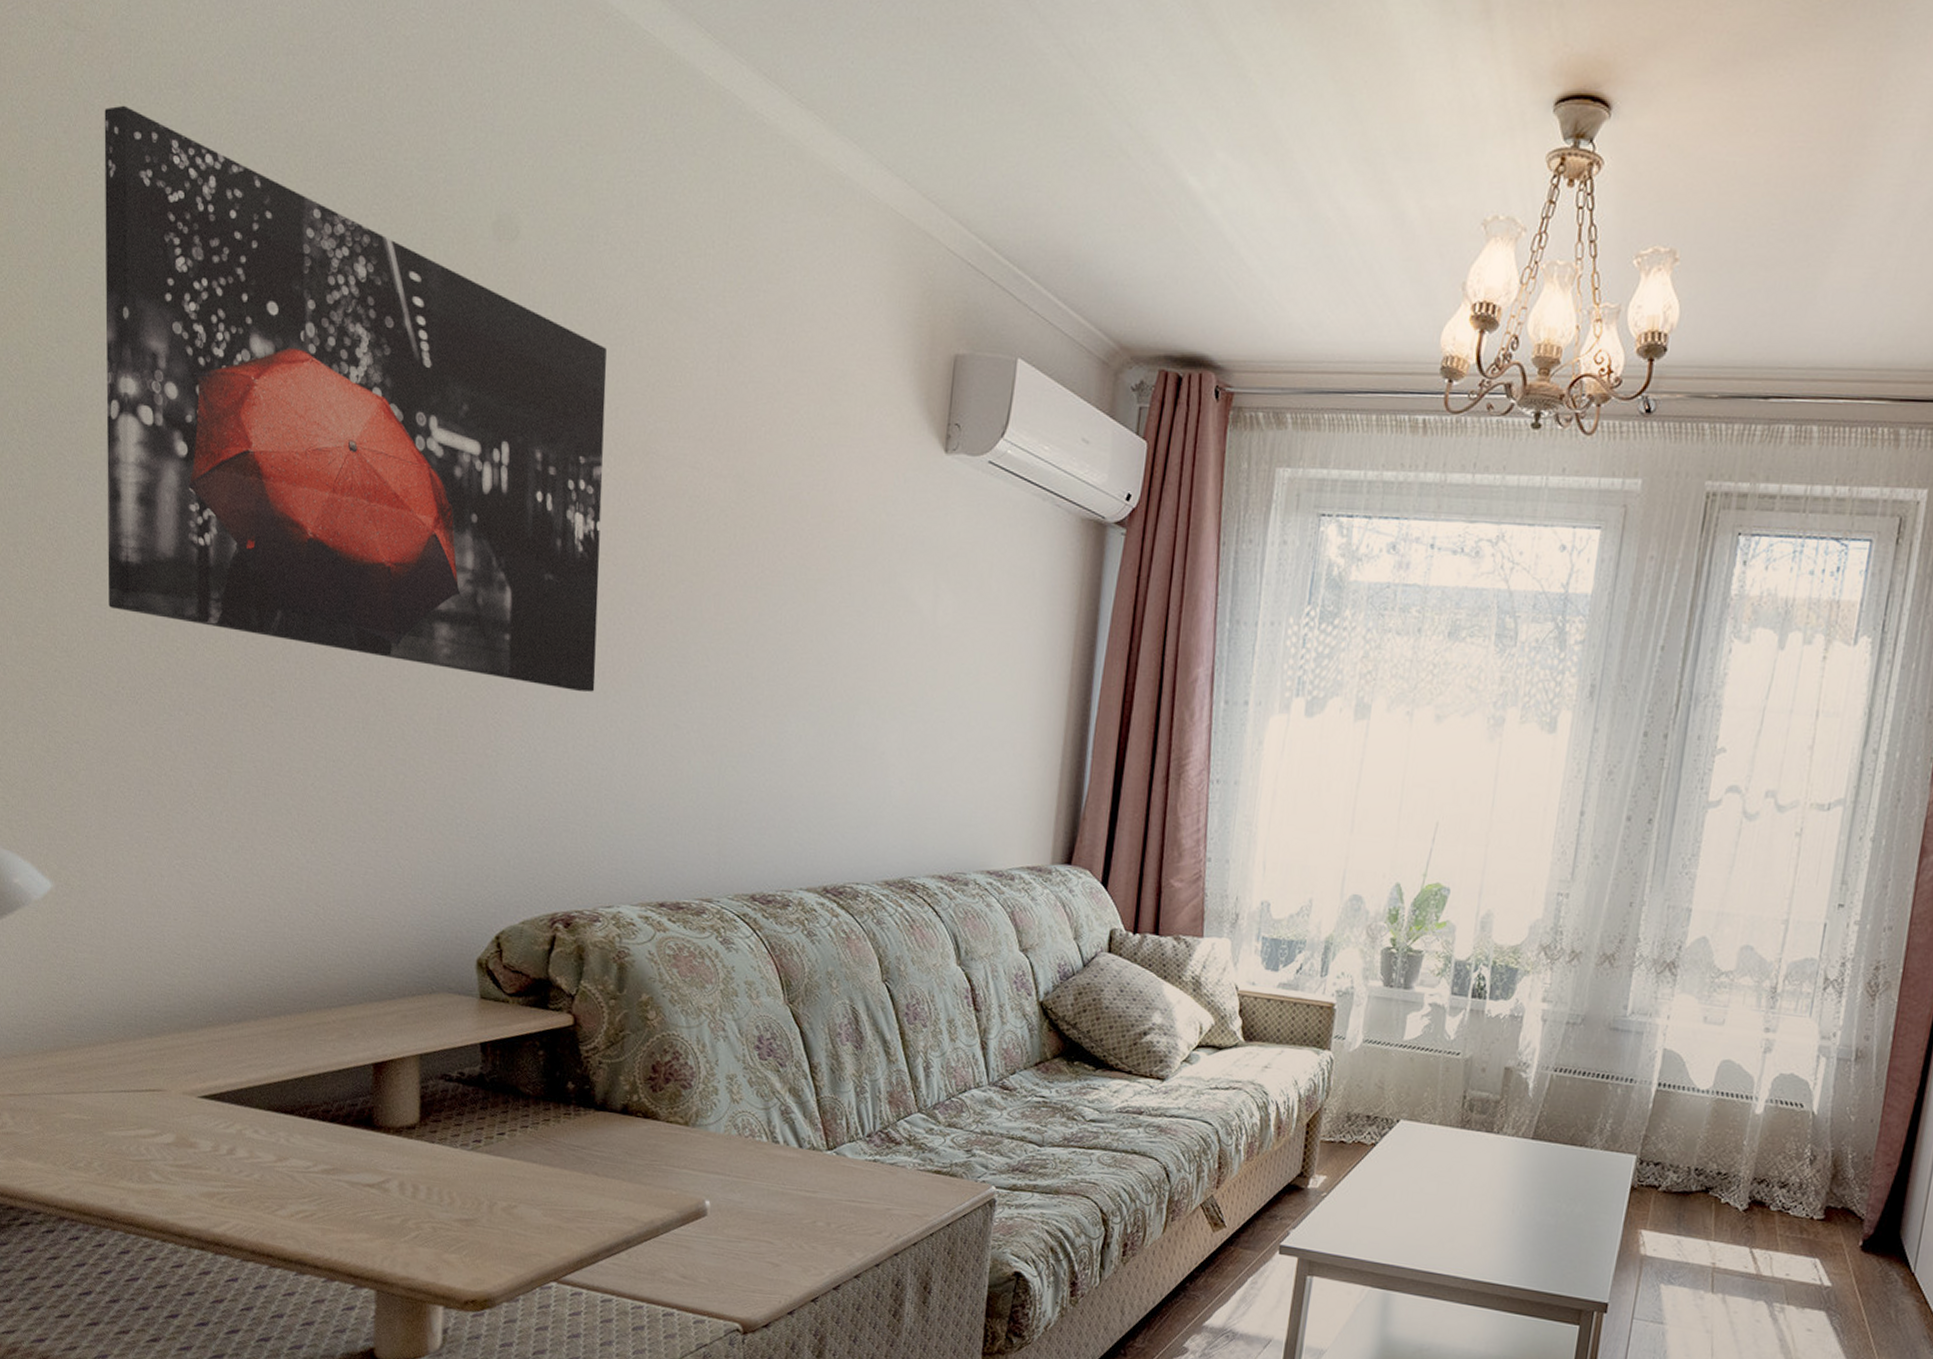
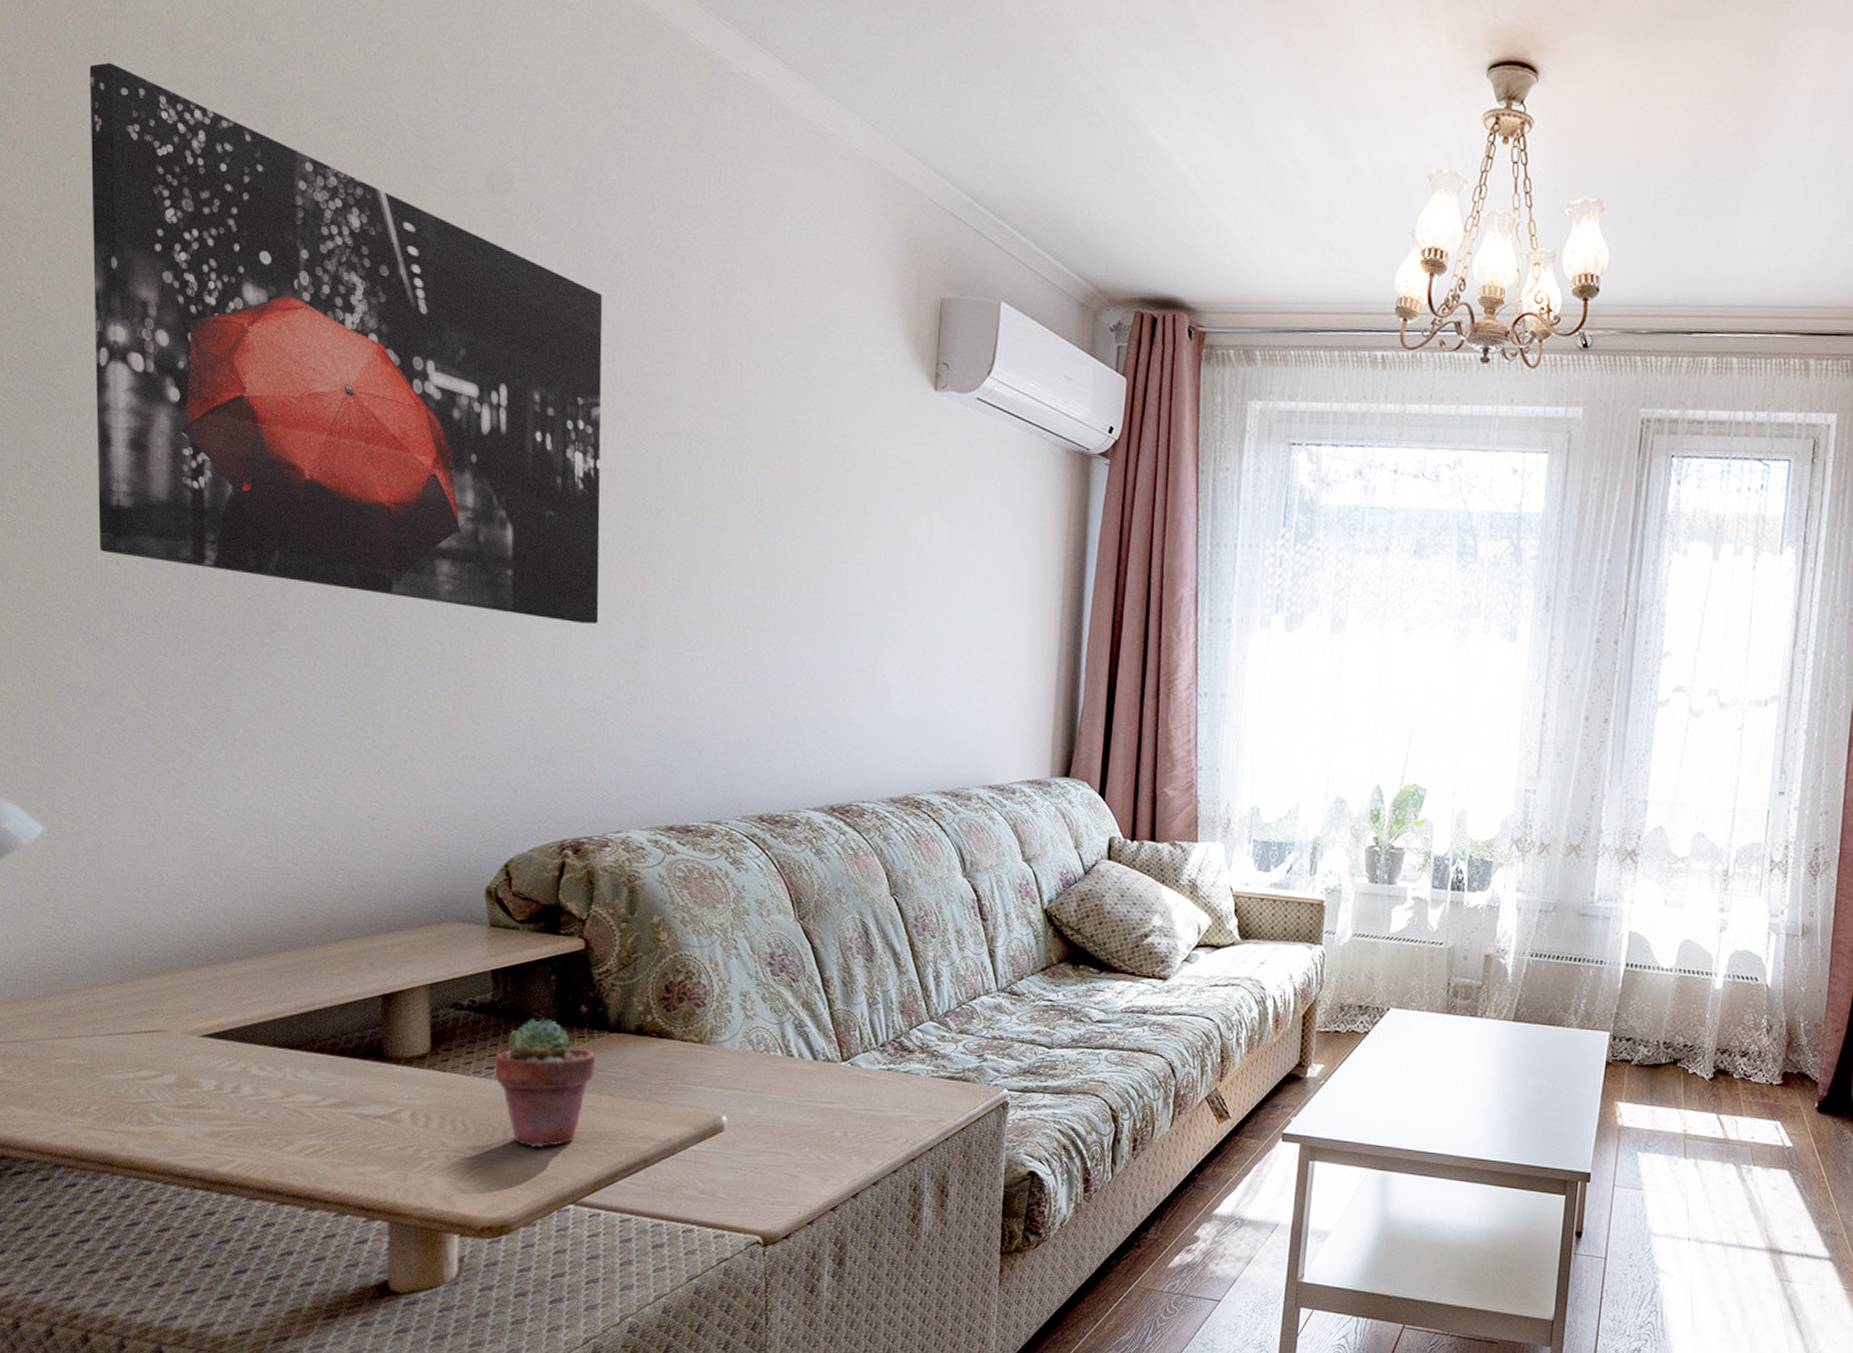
potted succulent: none [481,1093,581,1224] -> present [494,1018,596,1148]

